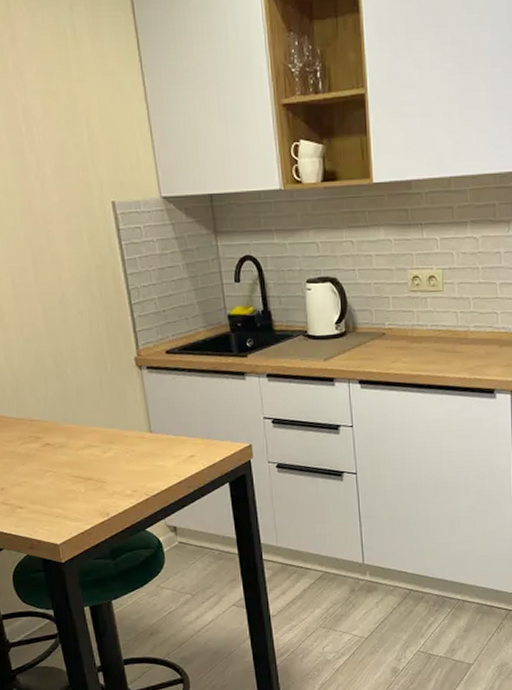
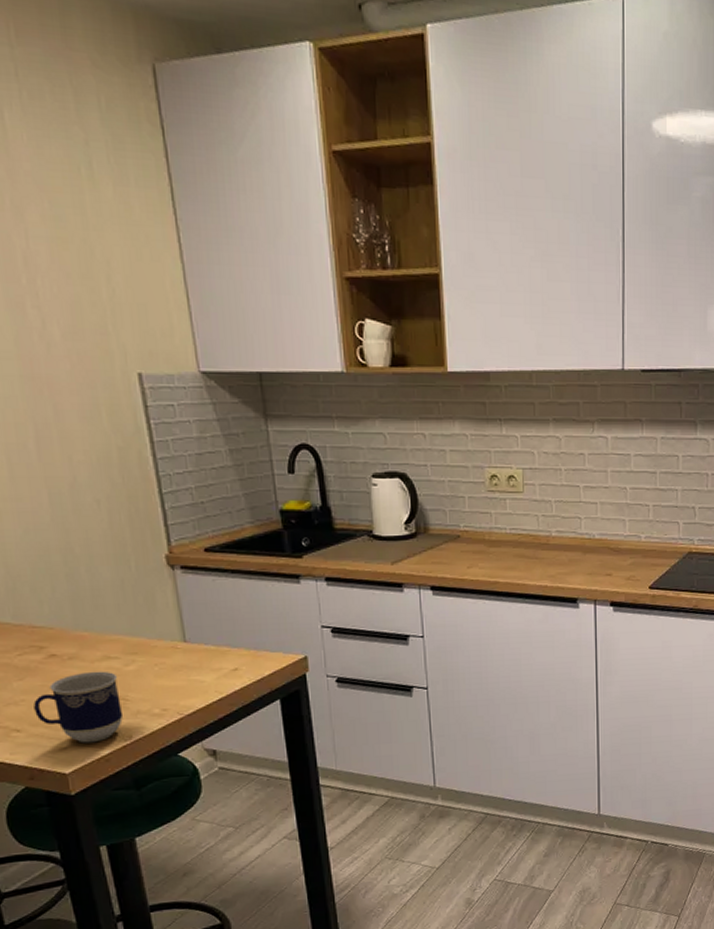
cup: none [33,457,102,519] -> present [34,671,124,743]

